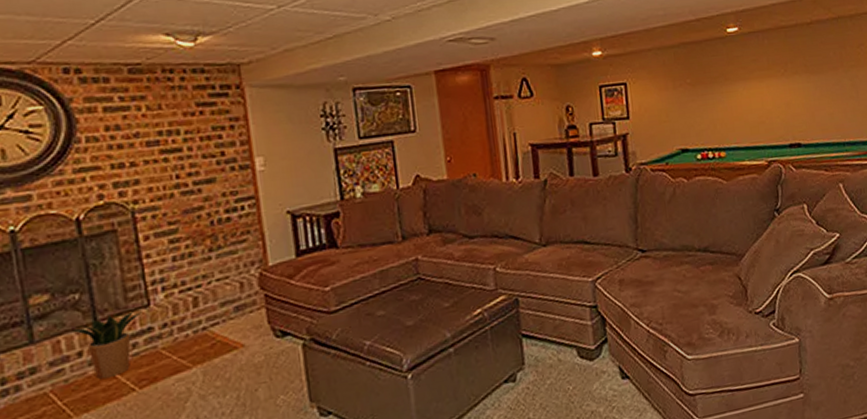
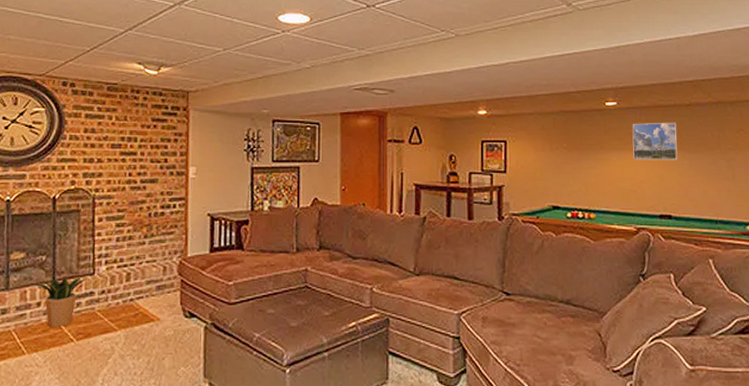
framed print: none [755,43,803,89] -> present [632,122,678,160]

